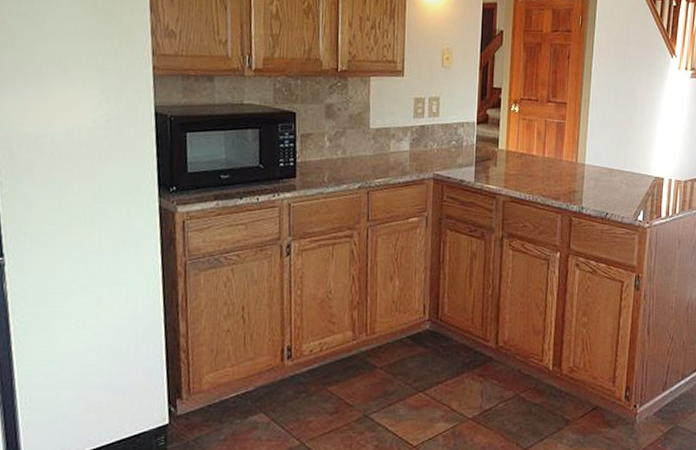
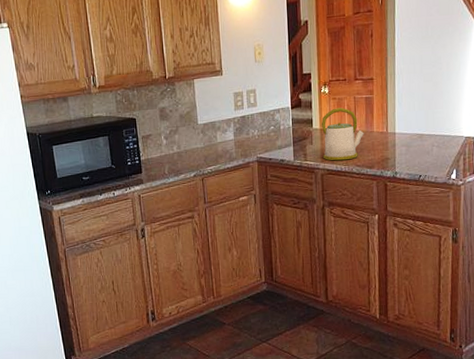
kettle: none [506,129,552,188] -> present [321,107,364,161]

